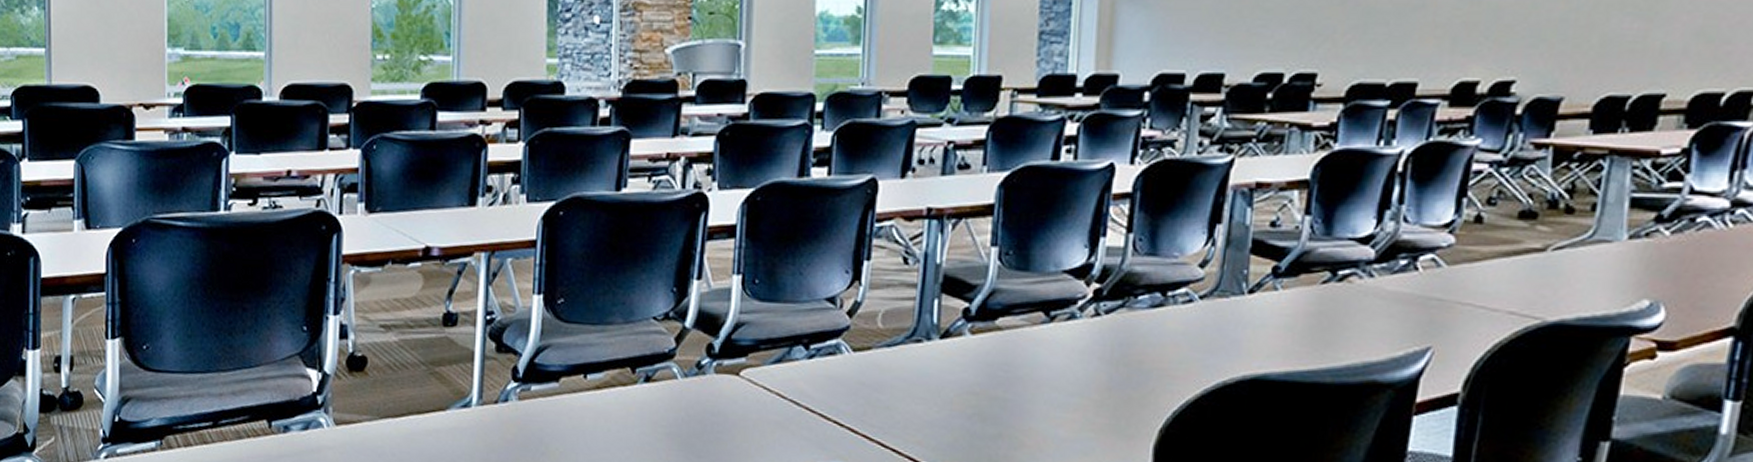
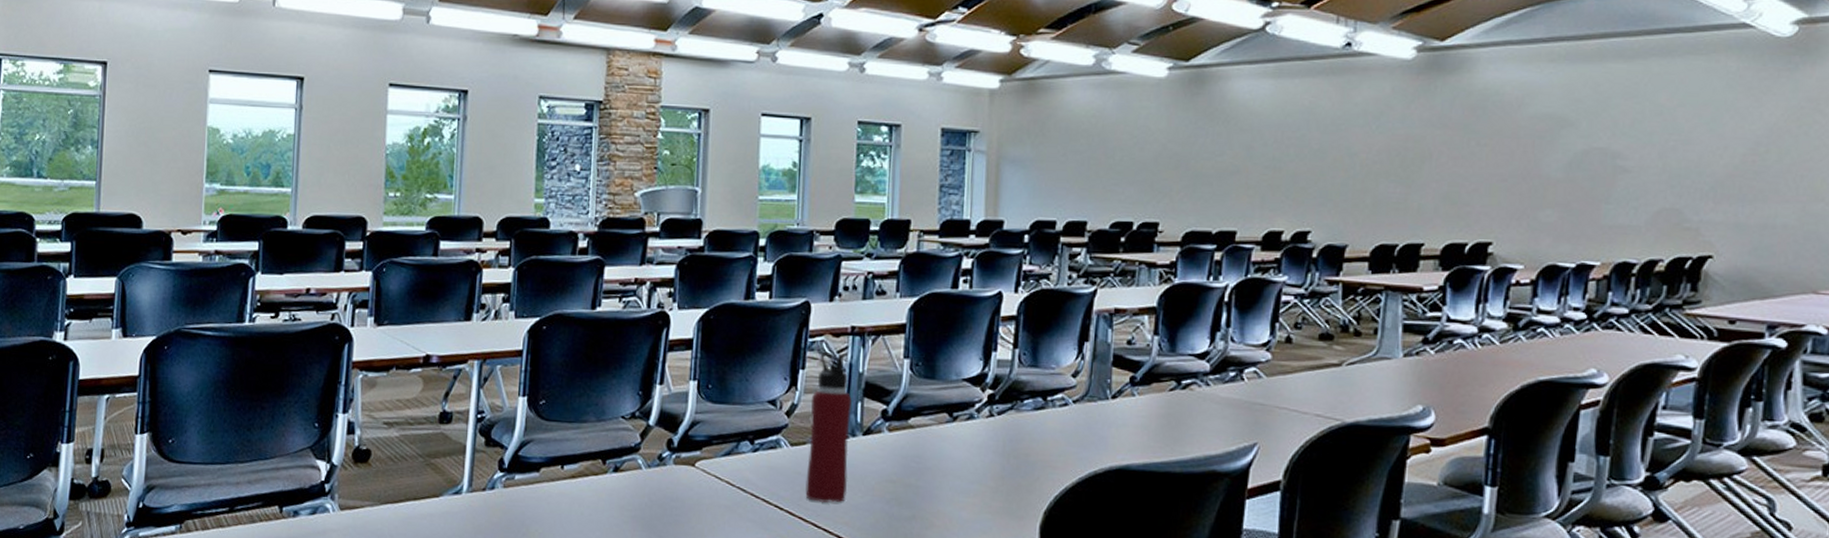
water bottle: none [870,238,927,419] -> present [805,351,852,503]

